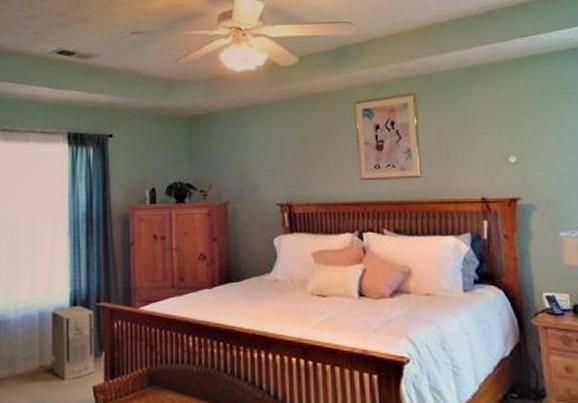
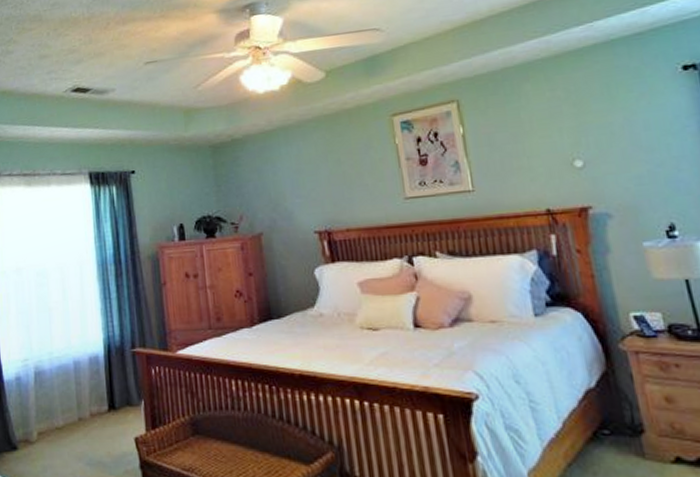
air purifier: present [51,305,95,380] -> none [85,352,136,432]

